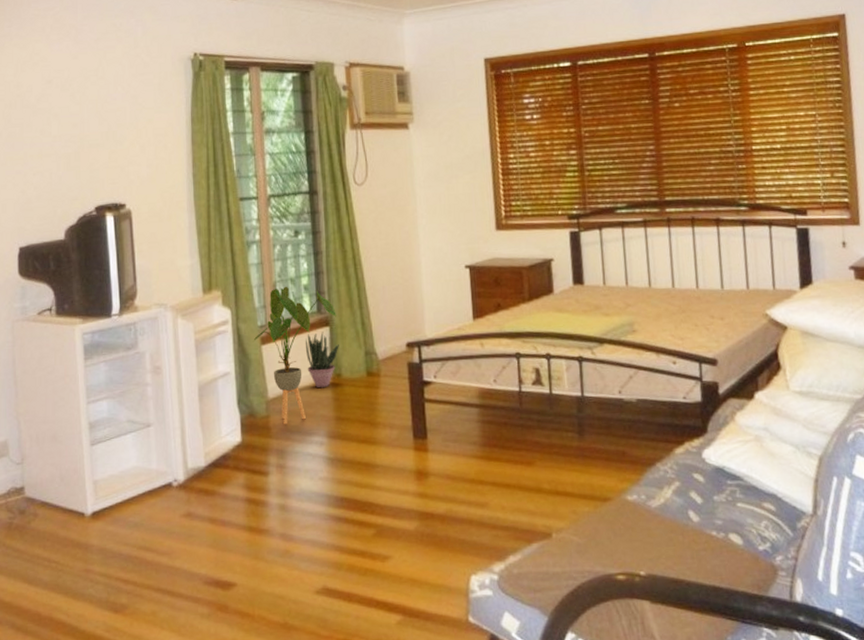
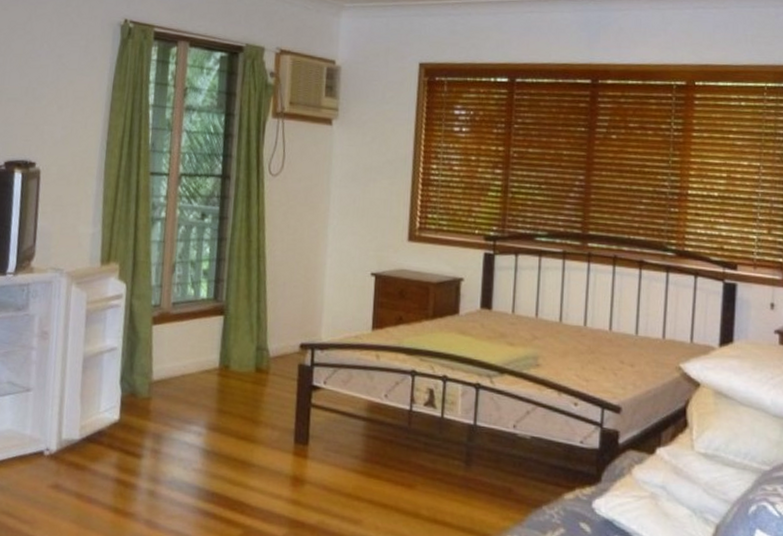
house plant: present [253,286,336,425] -> none [145,268,233,410]
potted plant: present [306,332,339,389] -> none [195,320,231,378]

